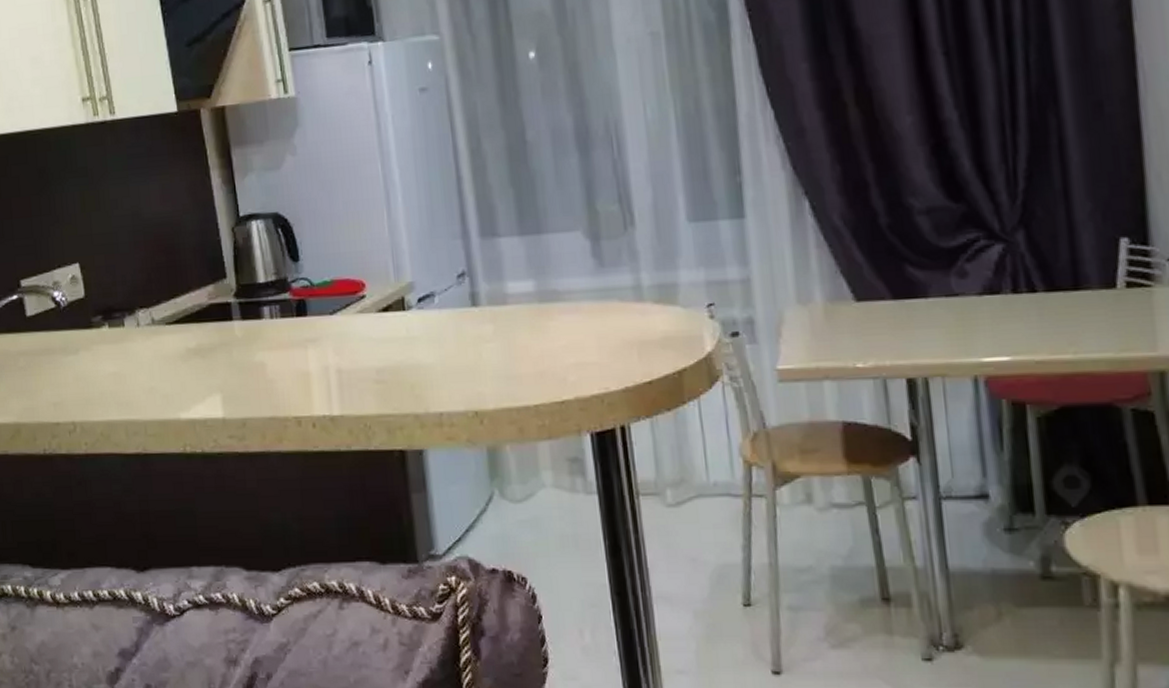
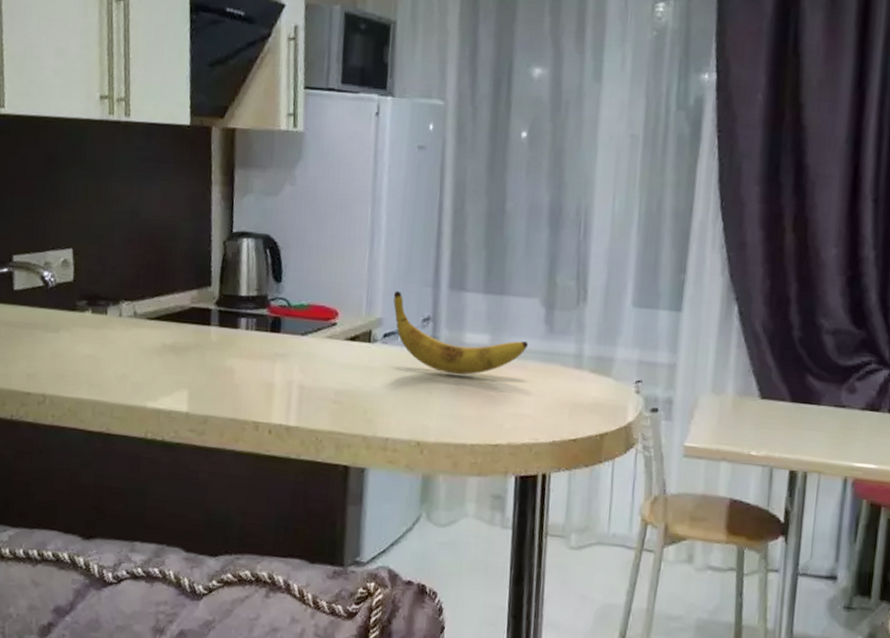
banana: none [420,248,578,331] -> present [393,290,528,375]

